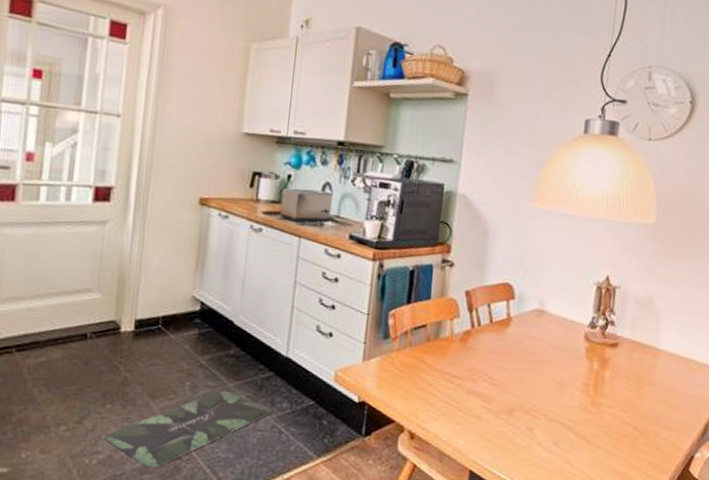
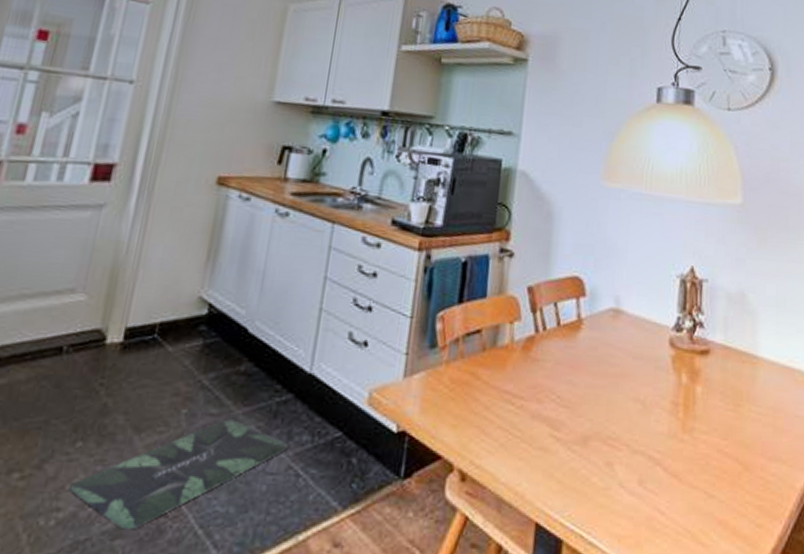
toaster: present [280,188,332,223] -> none [311,165,373,205]

